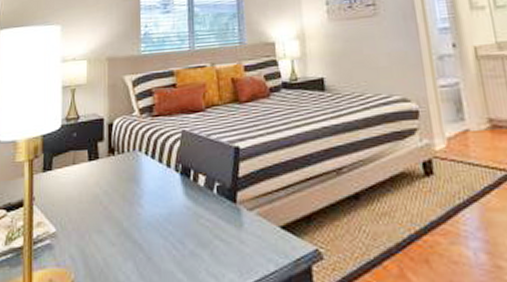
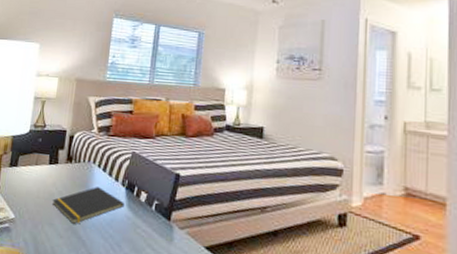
notepad: none [98,178,181,228] -> present [52,187,124,225]

